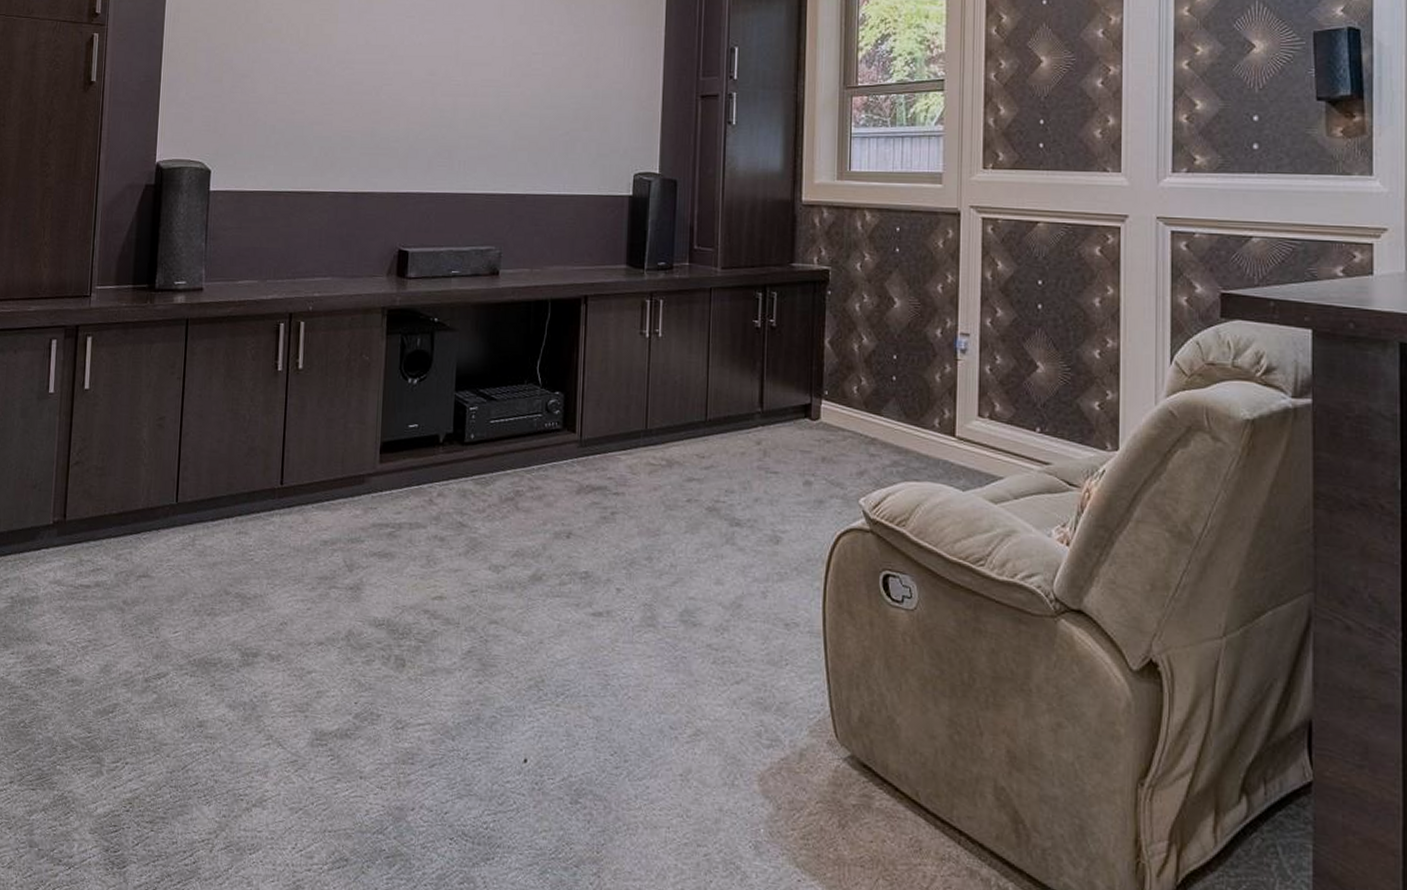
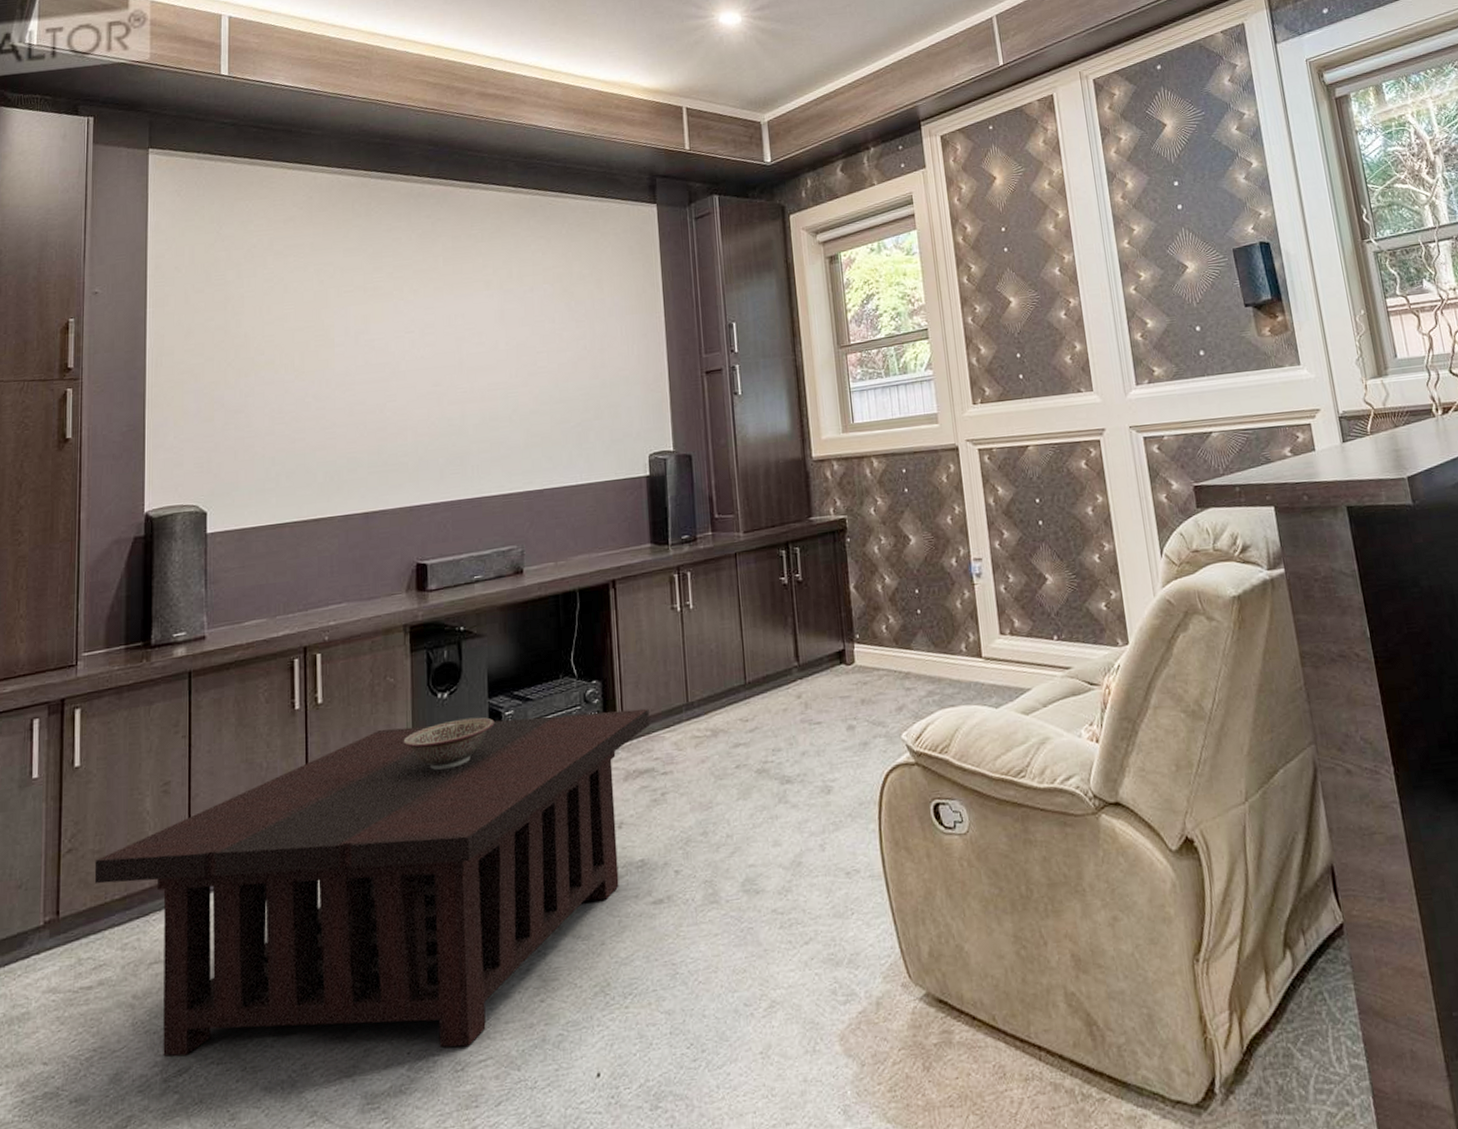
coffee table: none [96,403,608,709] -> present [94,708,650,1057]
decorative bowl: none [373,406,459,452] -> present [403,717,495,771]

